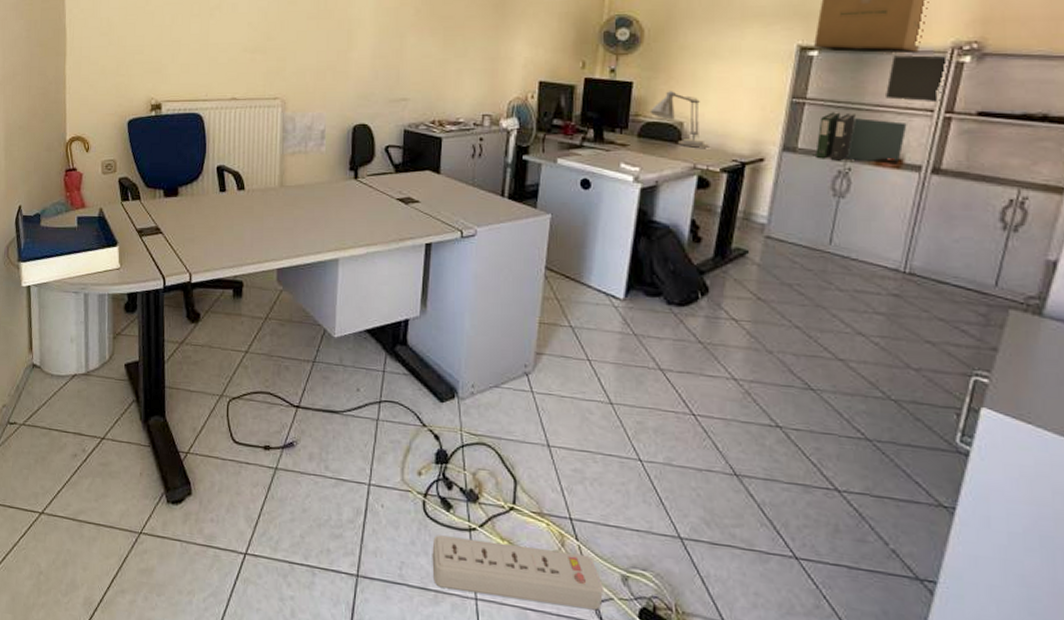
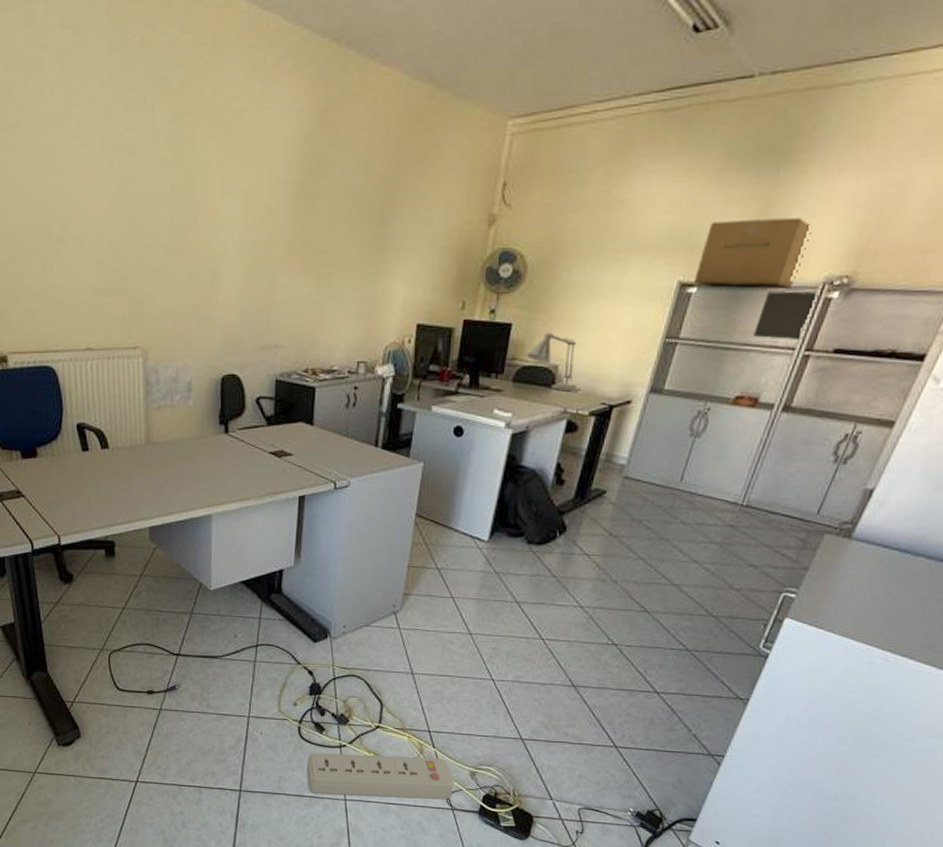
binder: present [816,112,856,162] -> none [680,352,723,403]
binder: present [847,118,907,166] -> none [708,358,769,405]

